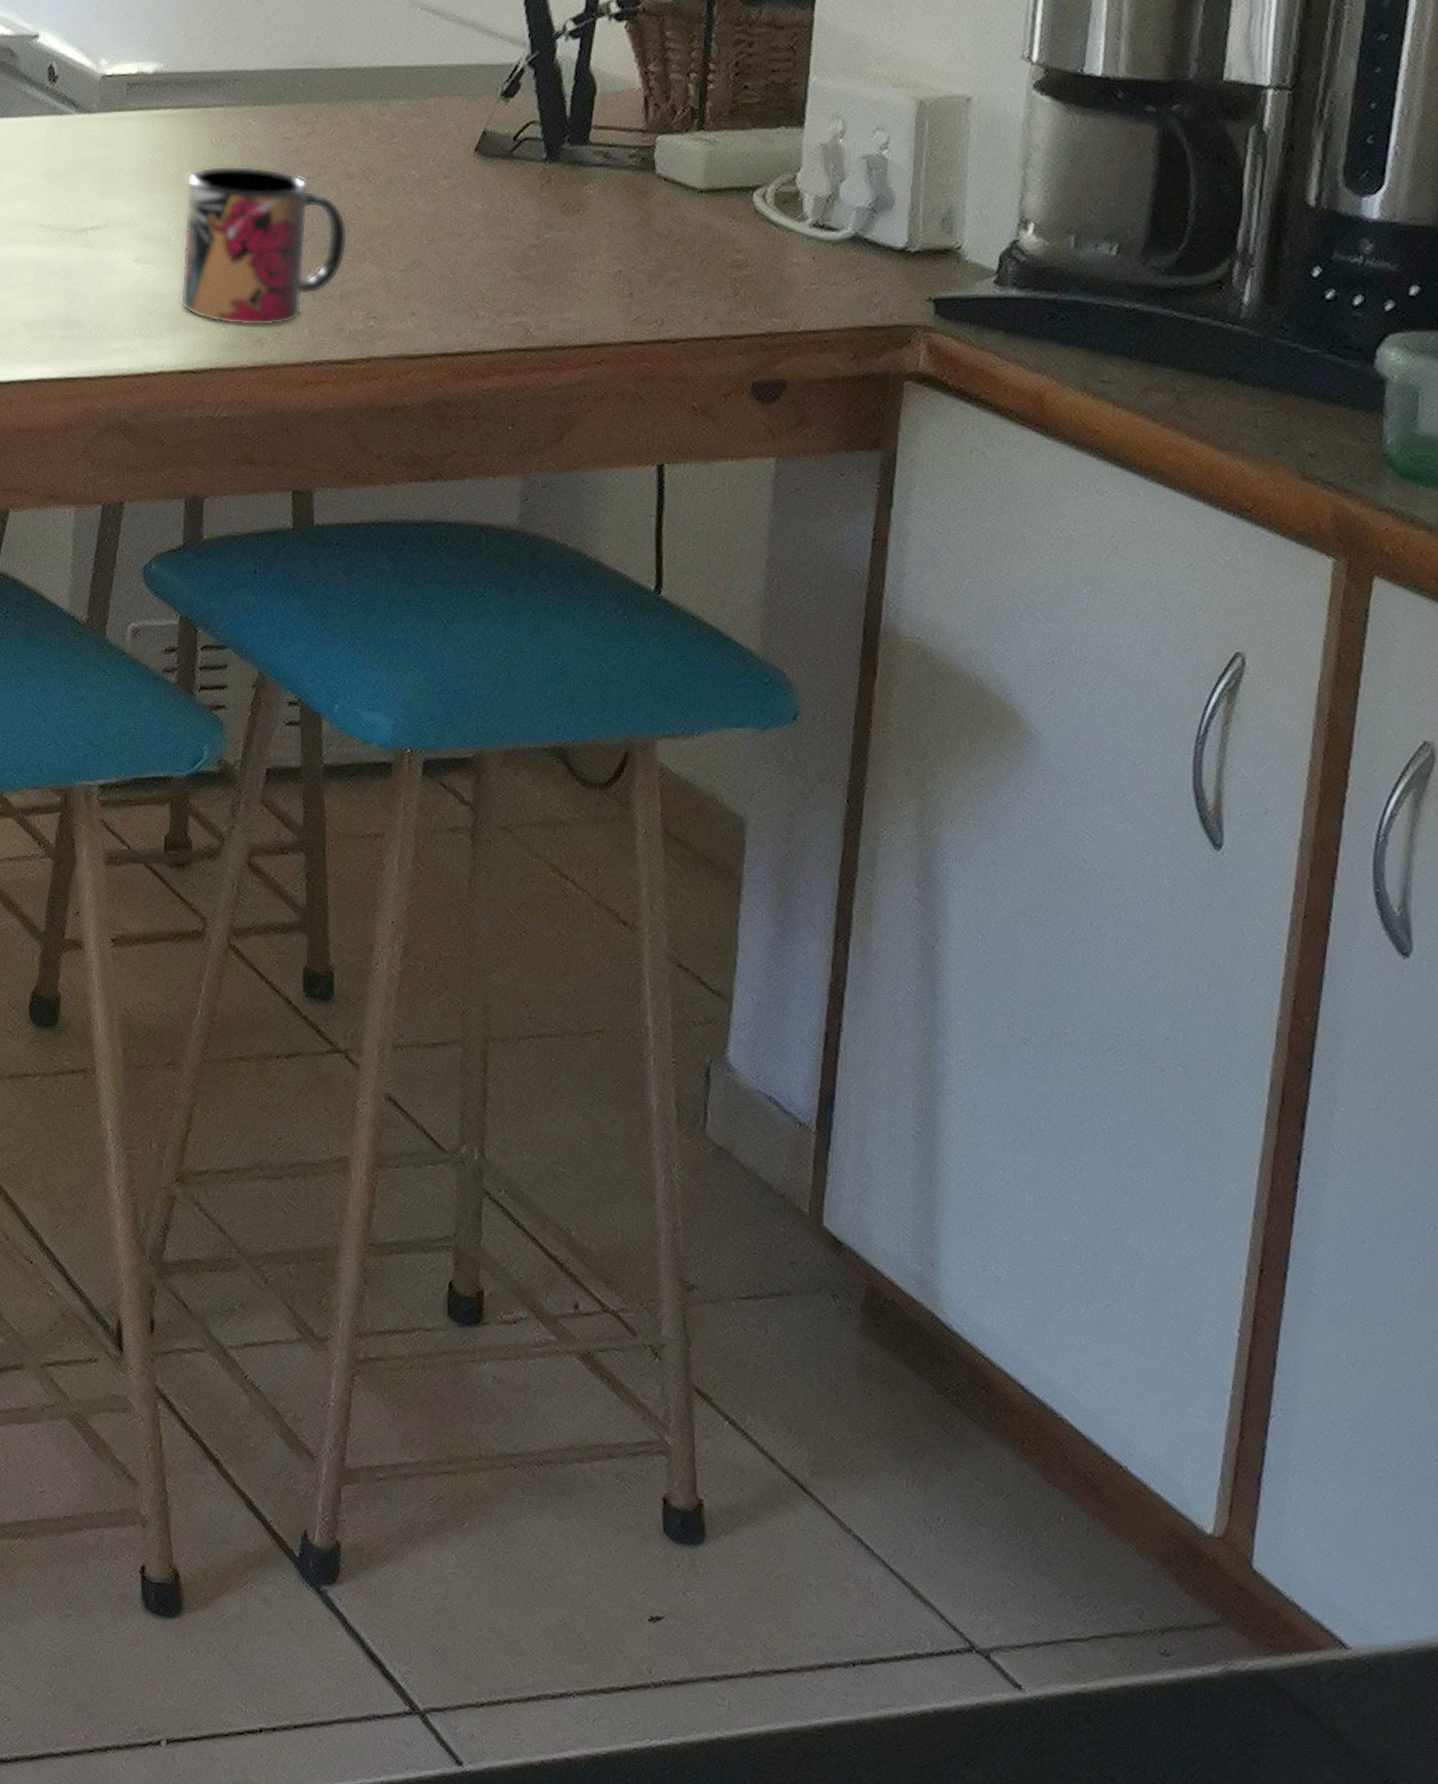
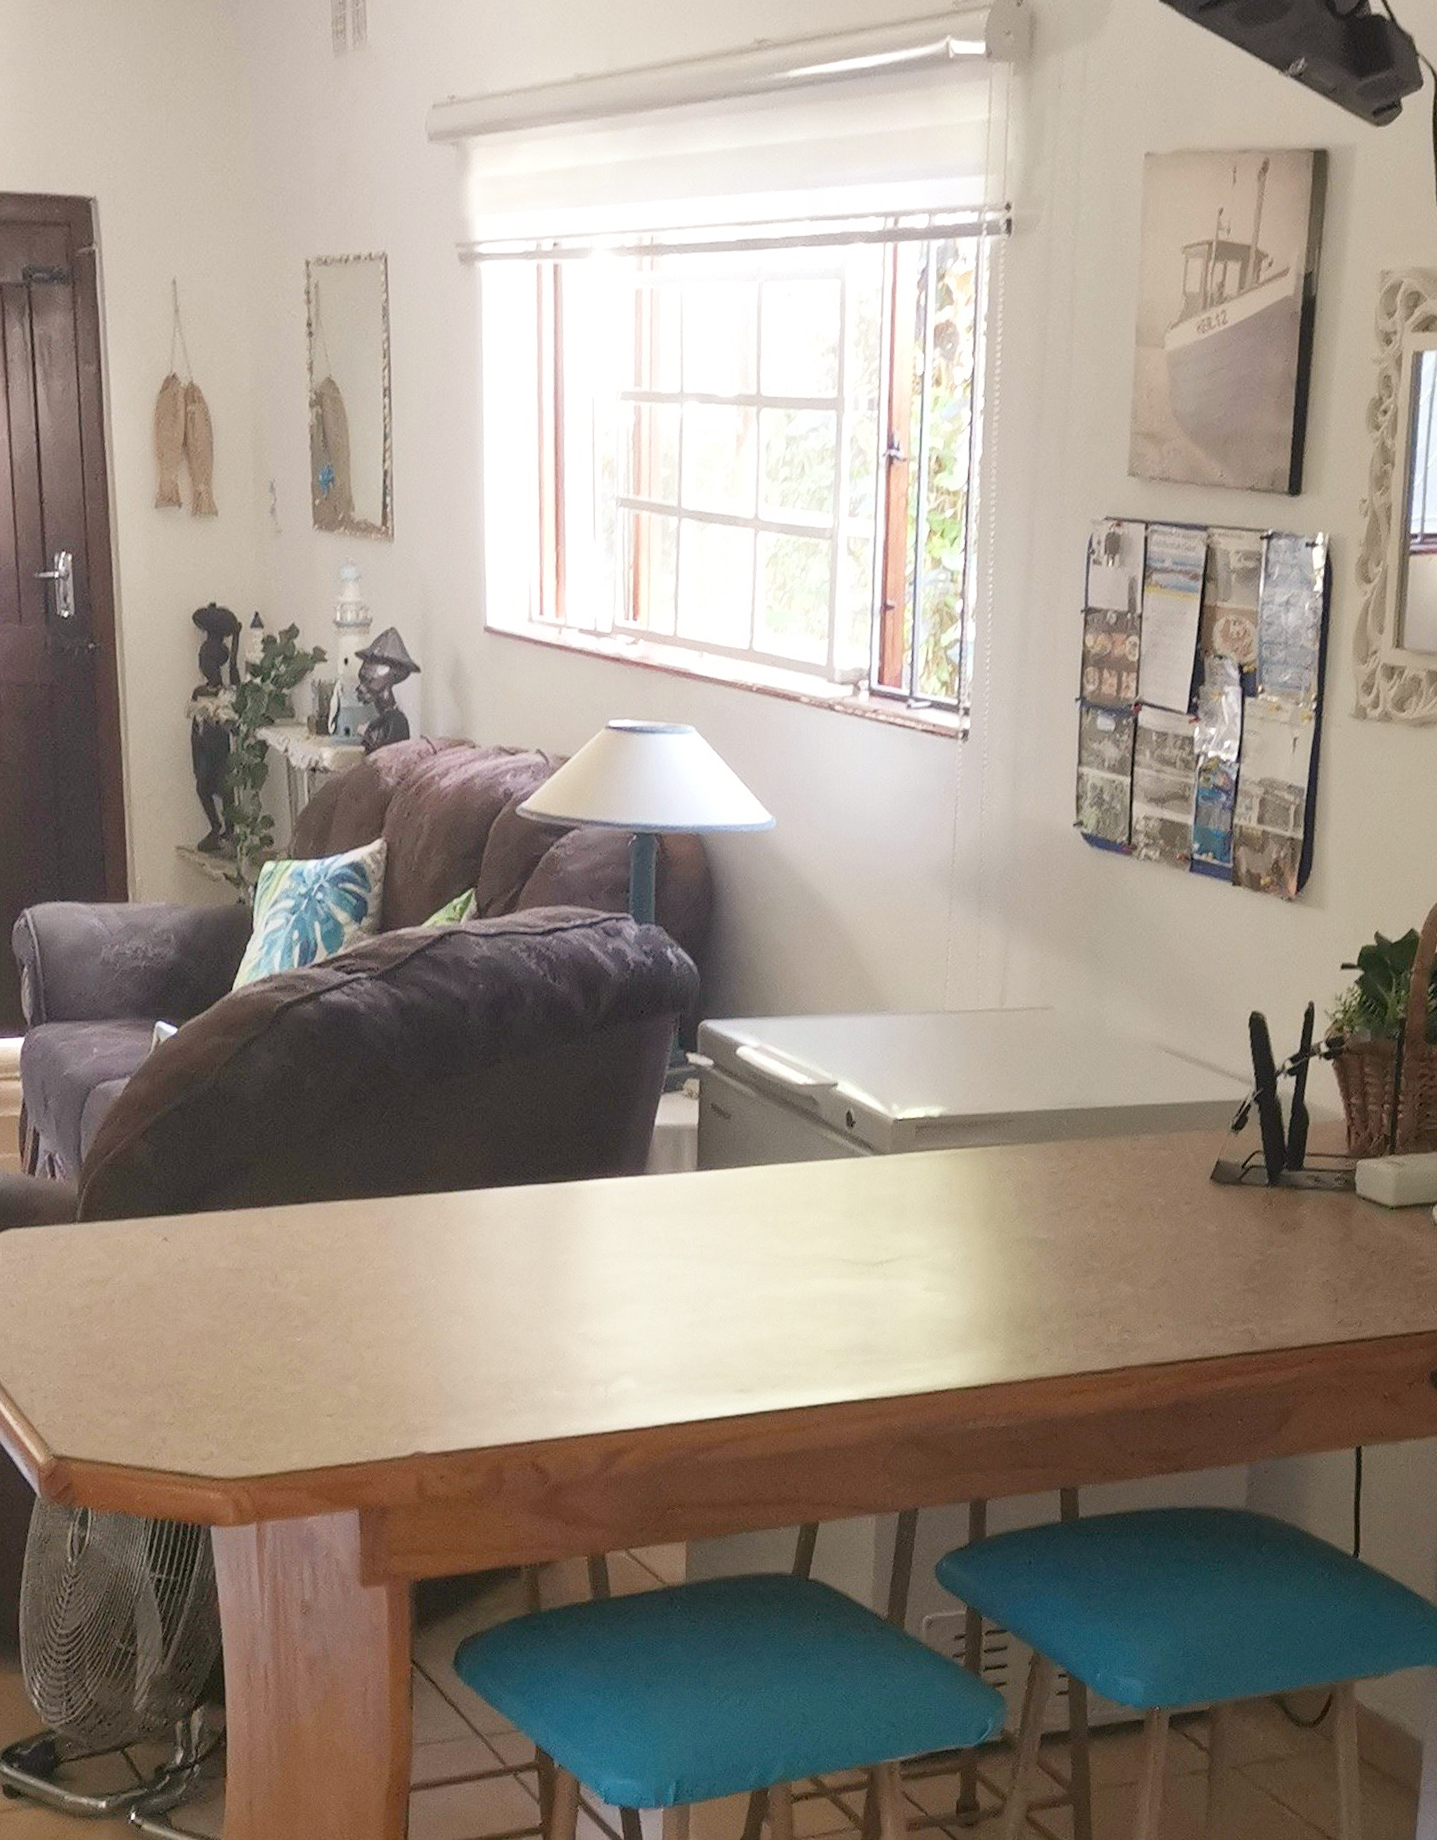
mug: present [180,166,348,327] -> none [964,1199,1106,1344]

